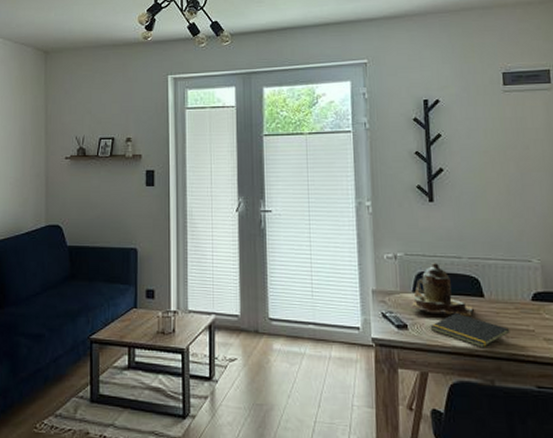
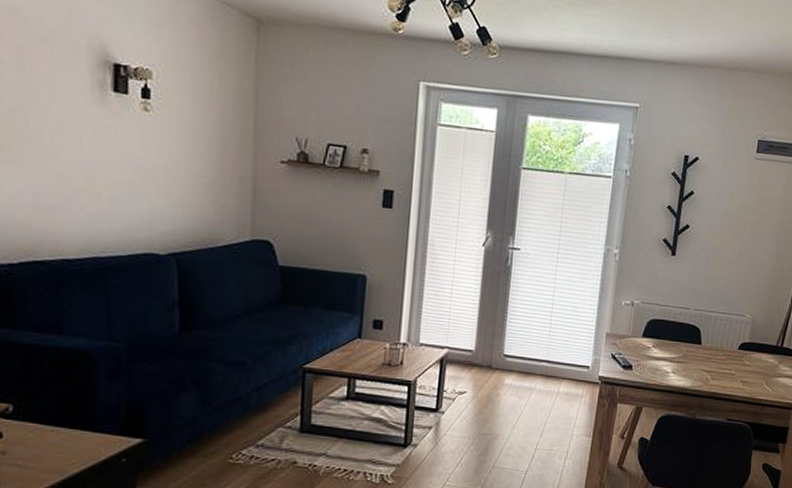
teapot: present [409,263,472,317] -> none [637,312,690,361]
notepad: present [430,313,510,349] -> none [651,357,716,388]

